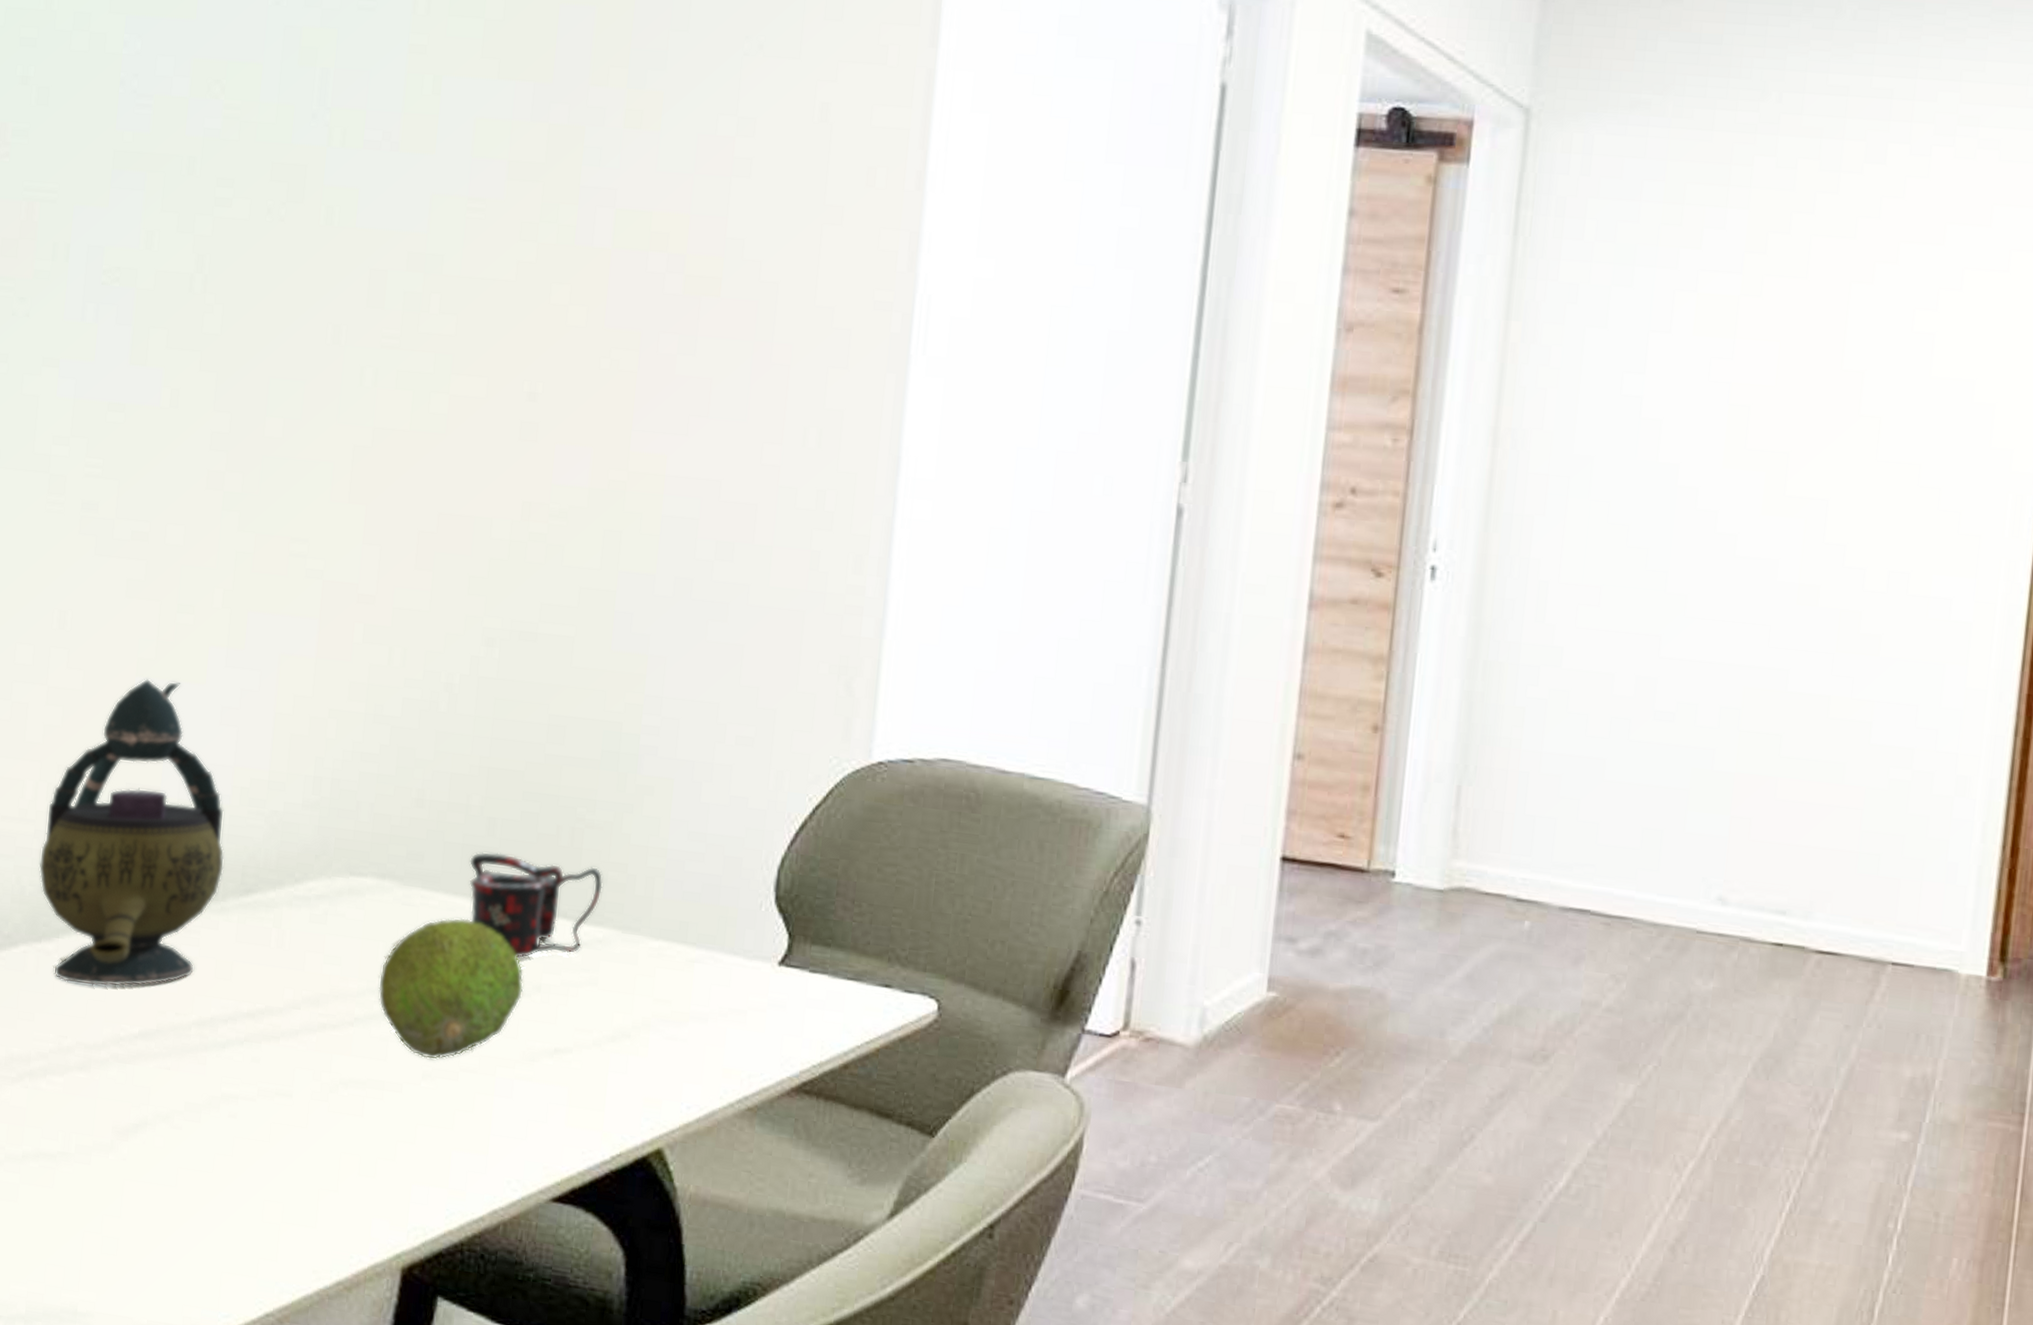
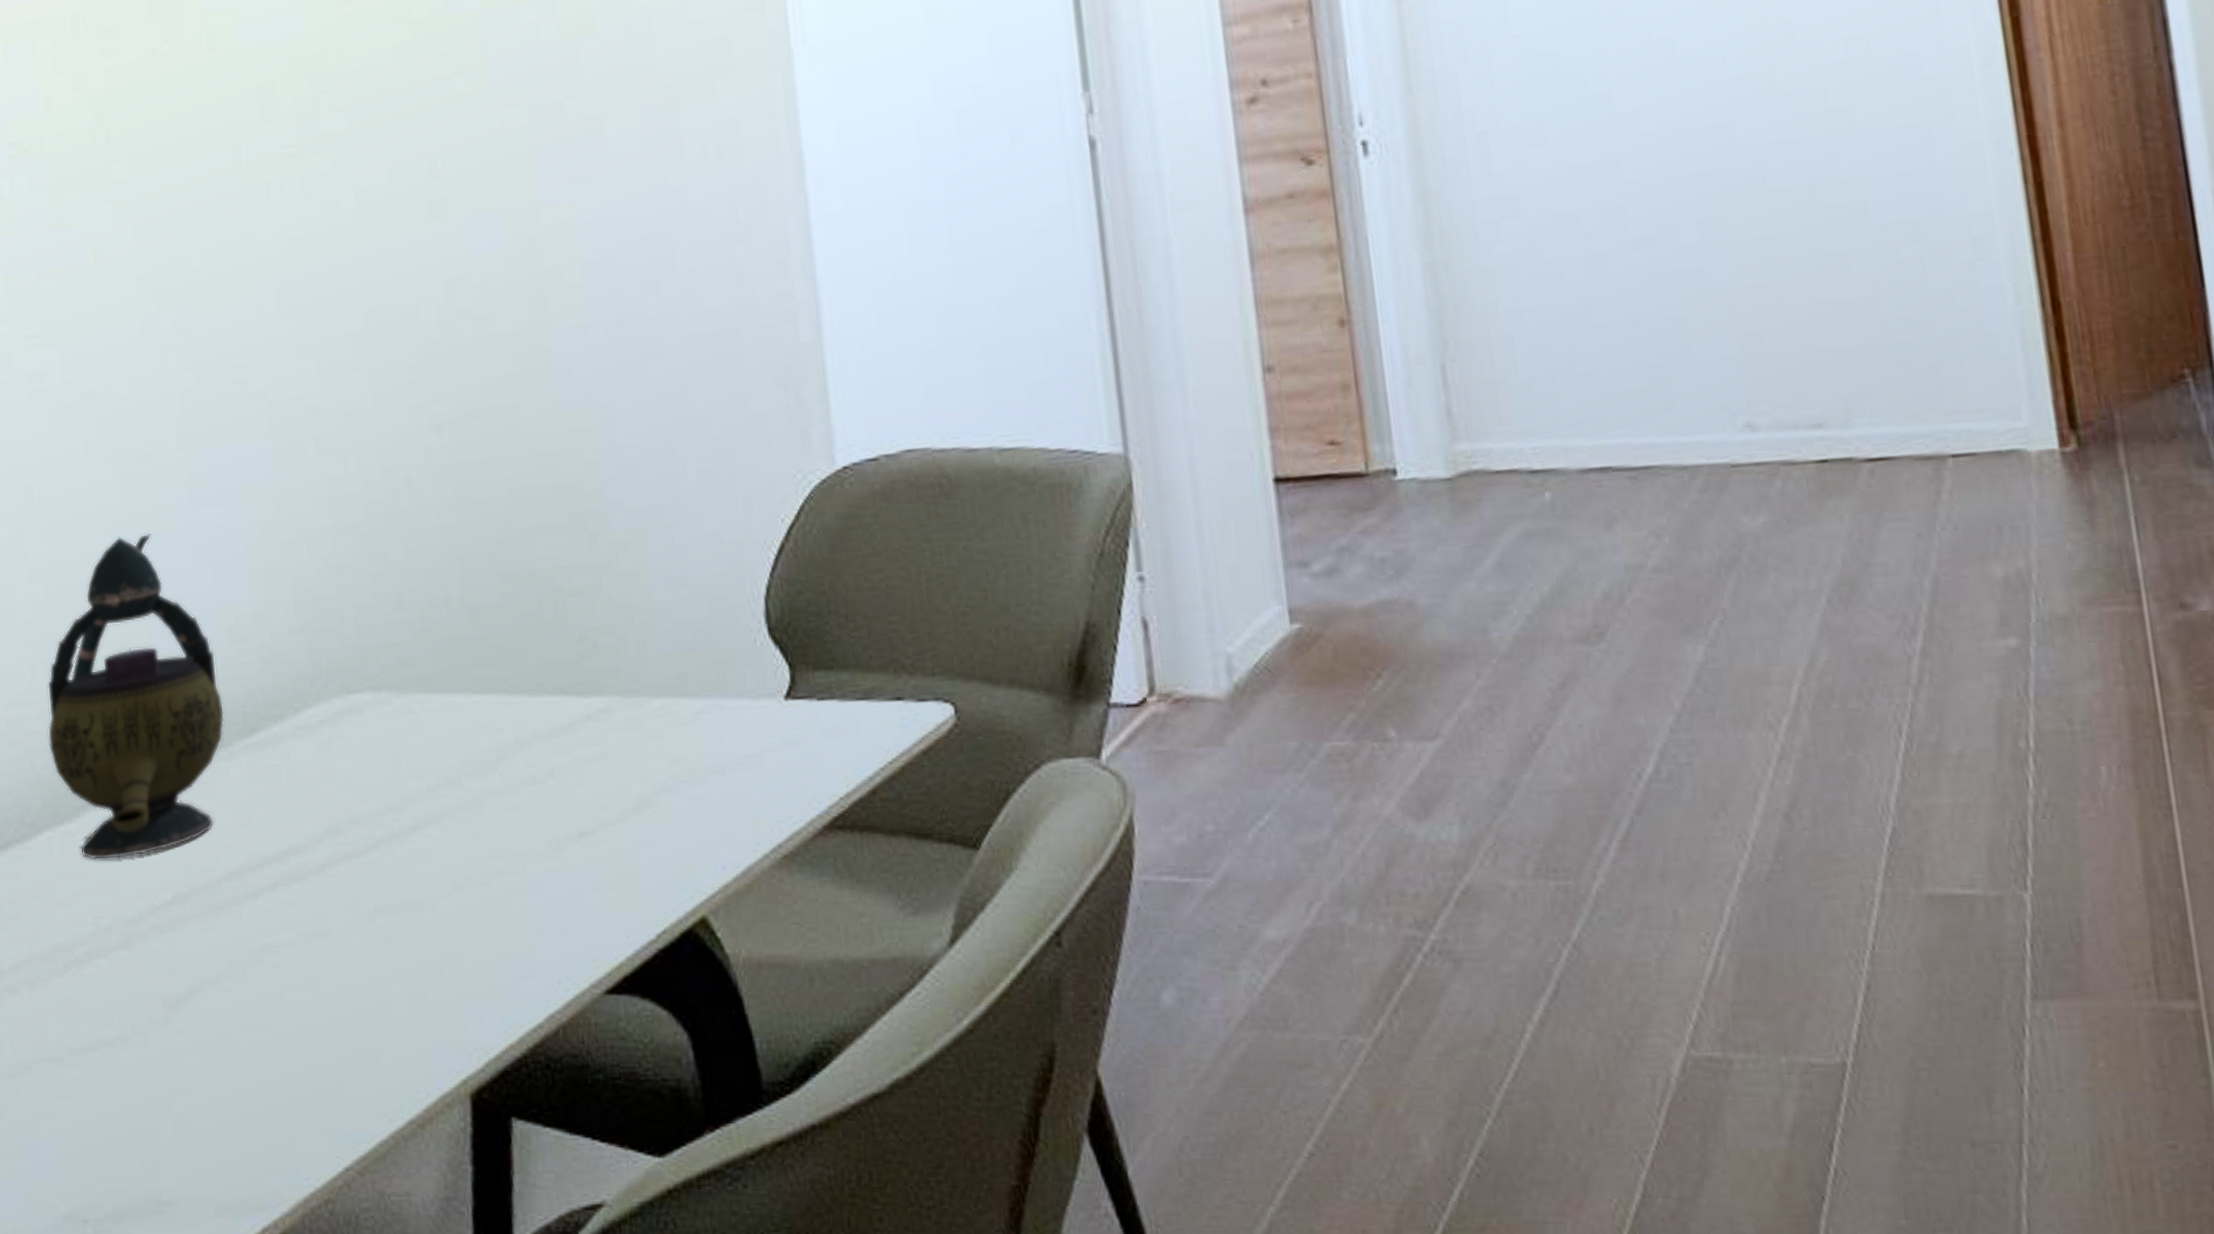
fruit: present [378,917,524,1060] -> none [393,715,538,869]
mug: present [469,851,603,959] -> none [459,636,596,746]

